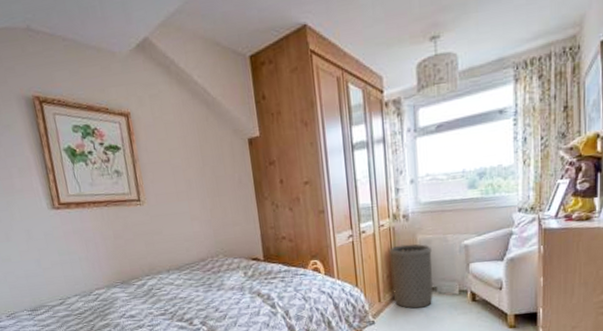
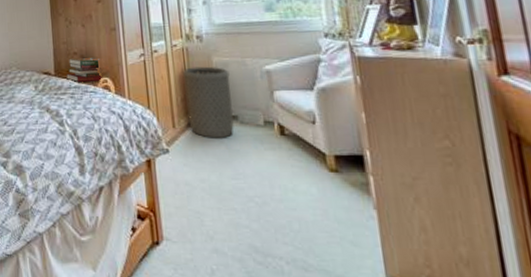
books: none [276,241,312,266] -> present [66,58,102,82]

